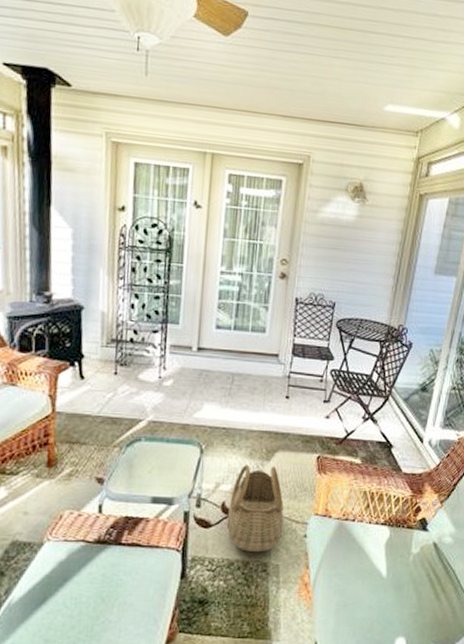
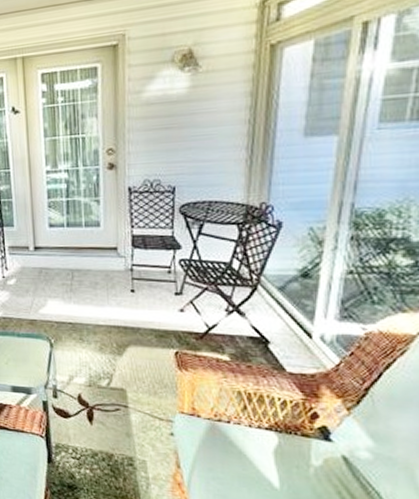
basket: present [227,464,284,551] -> none [85,358,146,446]

